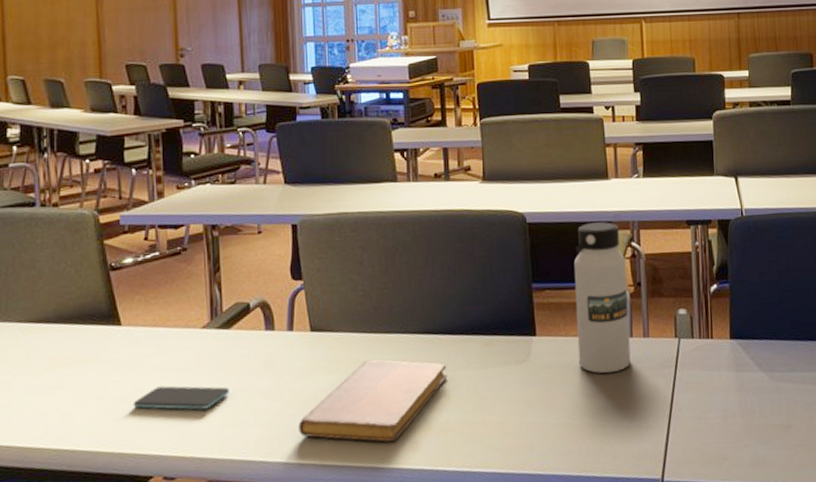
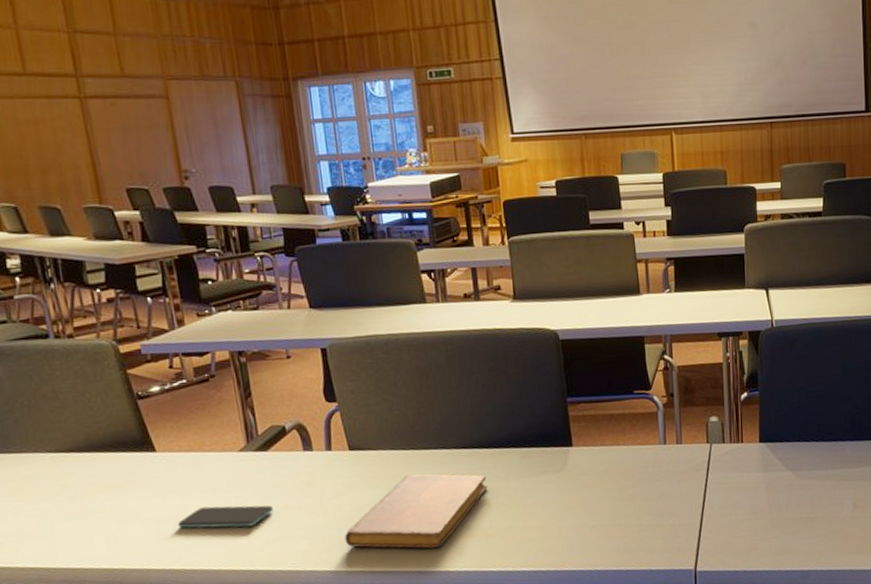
water bottle: present [573,222,631,374] -> none [607,336,665,479]

